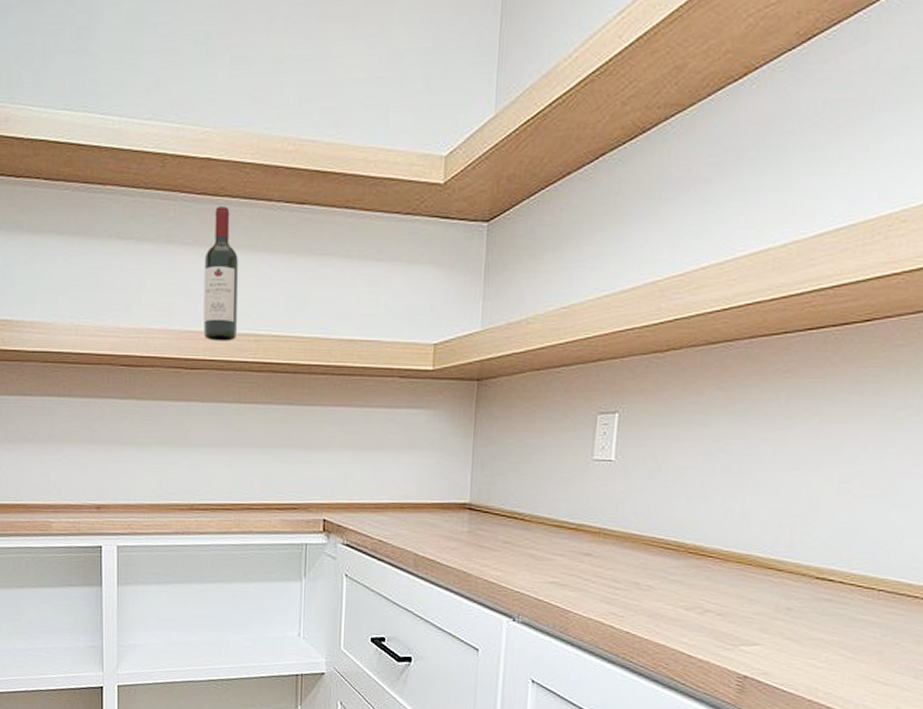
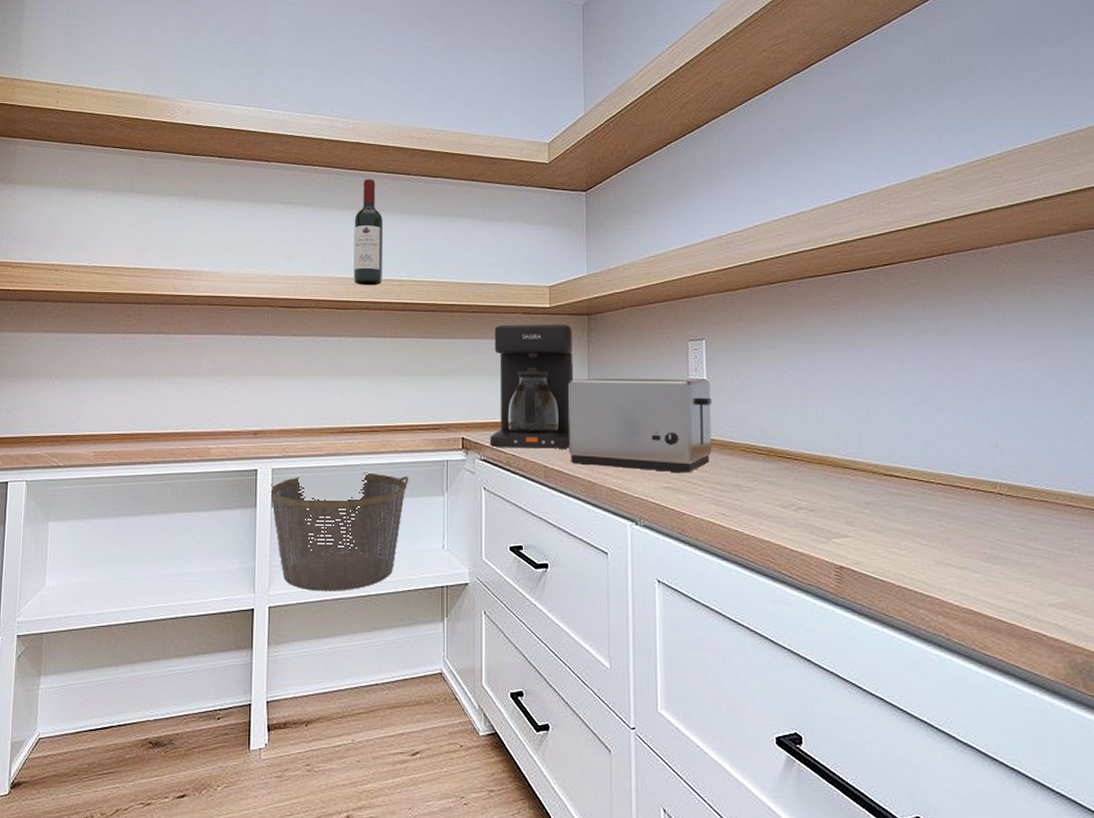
basket: none [115,555,264,674] -> present [269,474,409,591]
coffee maker: none [354,390,459,537] -> present [489,324,574,450]
toaster: none [442,456,618,567] -> present [567,379,712,473]

